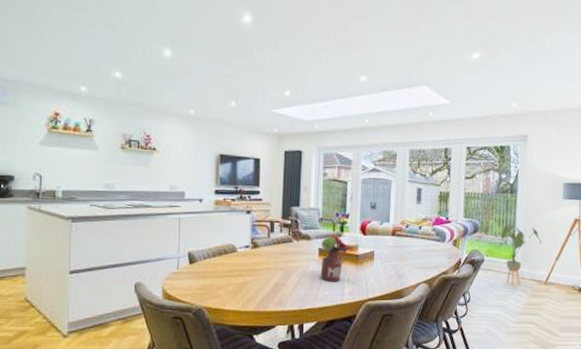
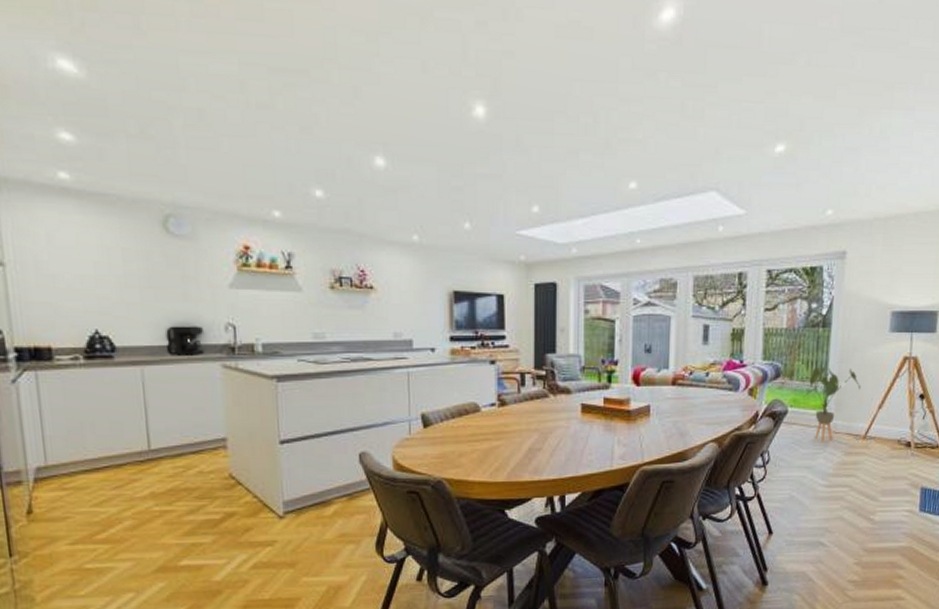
flower arrangement: present [320,235,351,282] -> none [584,387,621,444]

